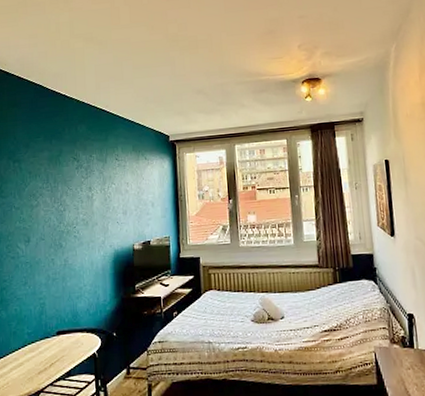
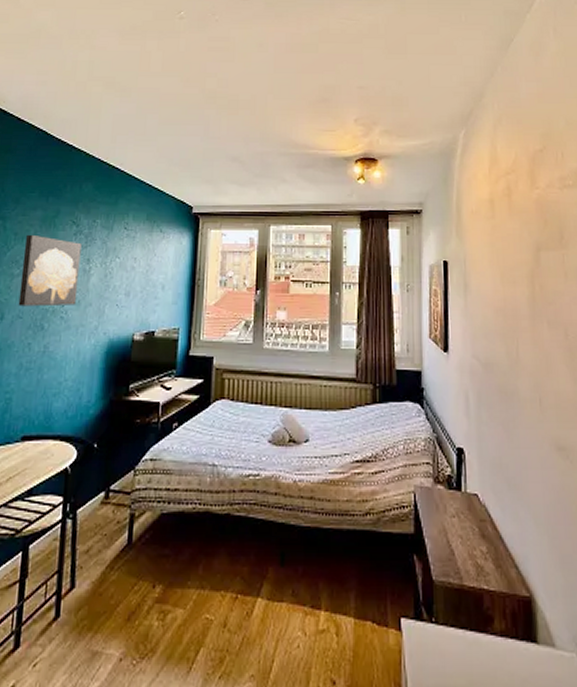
wall art: none [38,171,85,231] -> present [18,234,82,307]

